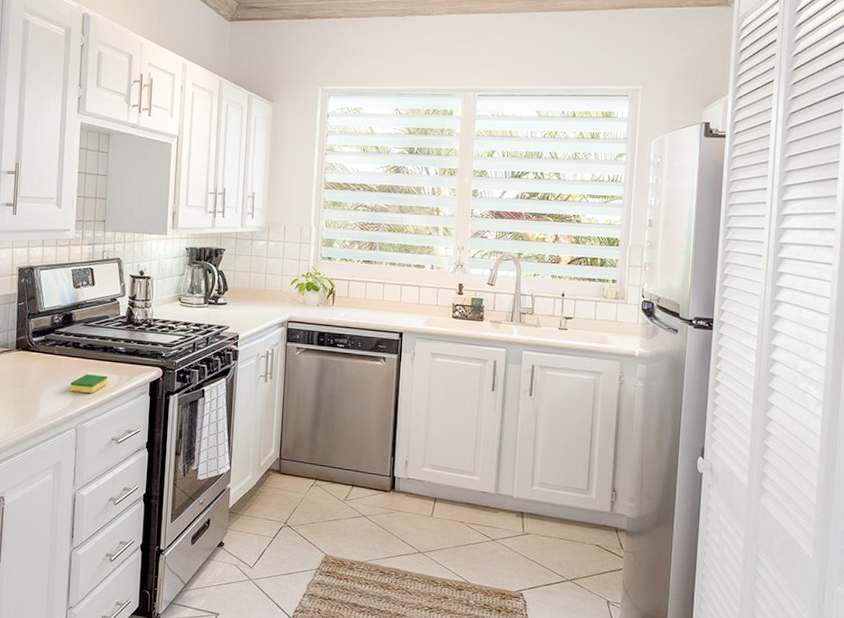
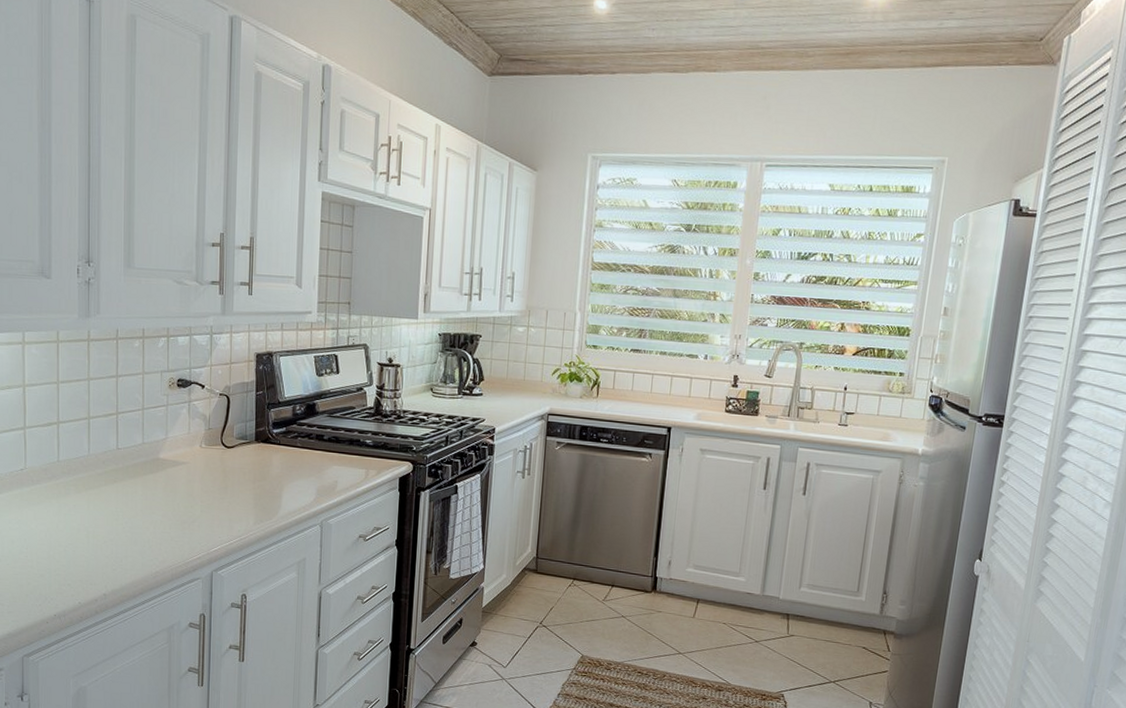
dish sponge: present [70,374,108,394] -> none [314,468,355,489]

